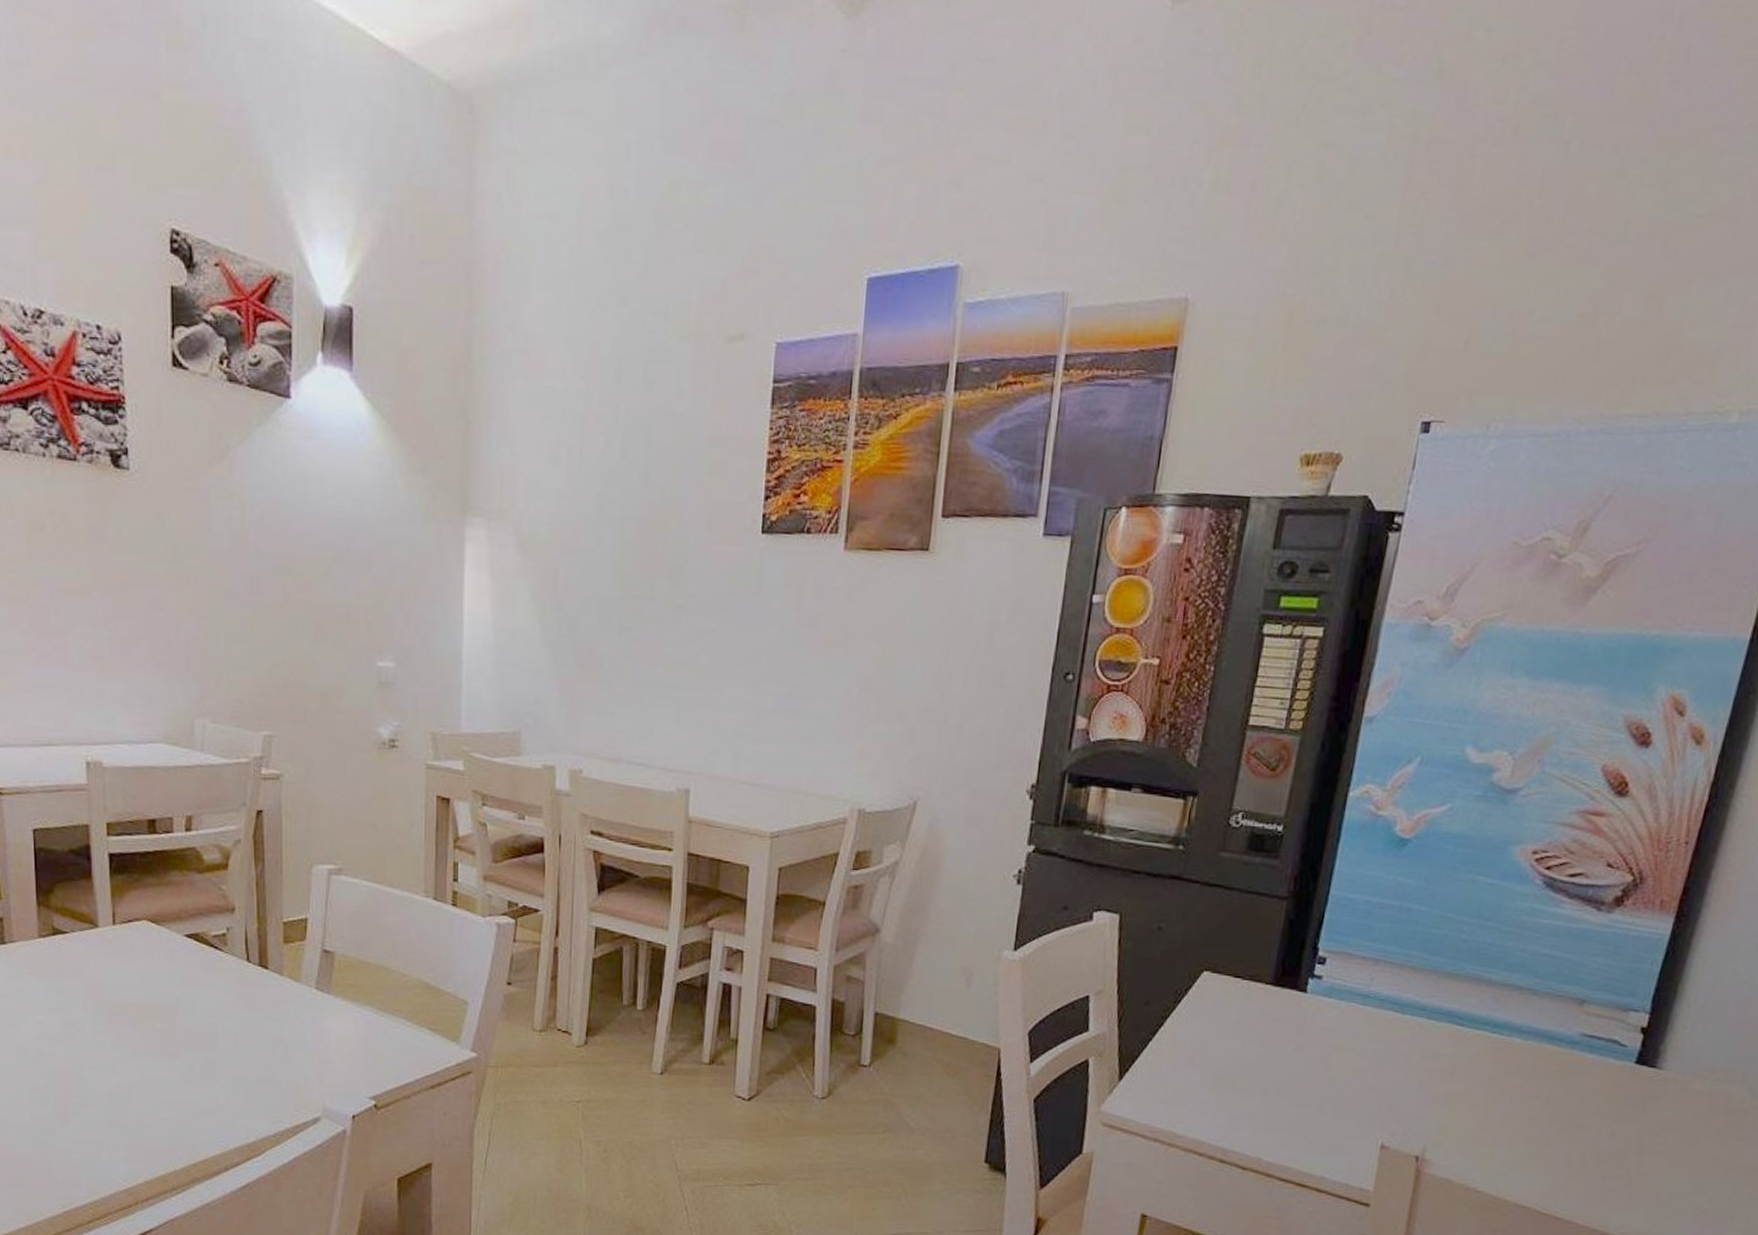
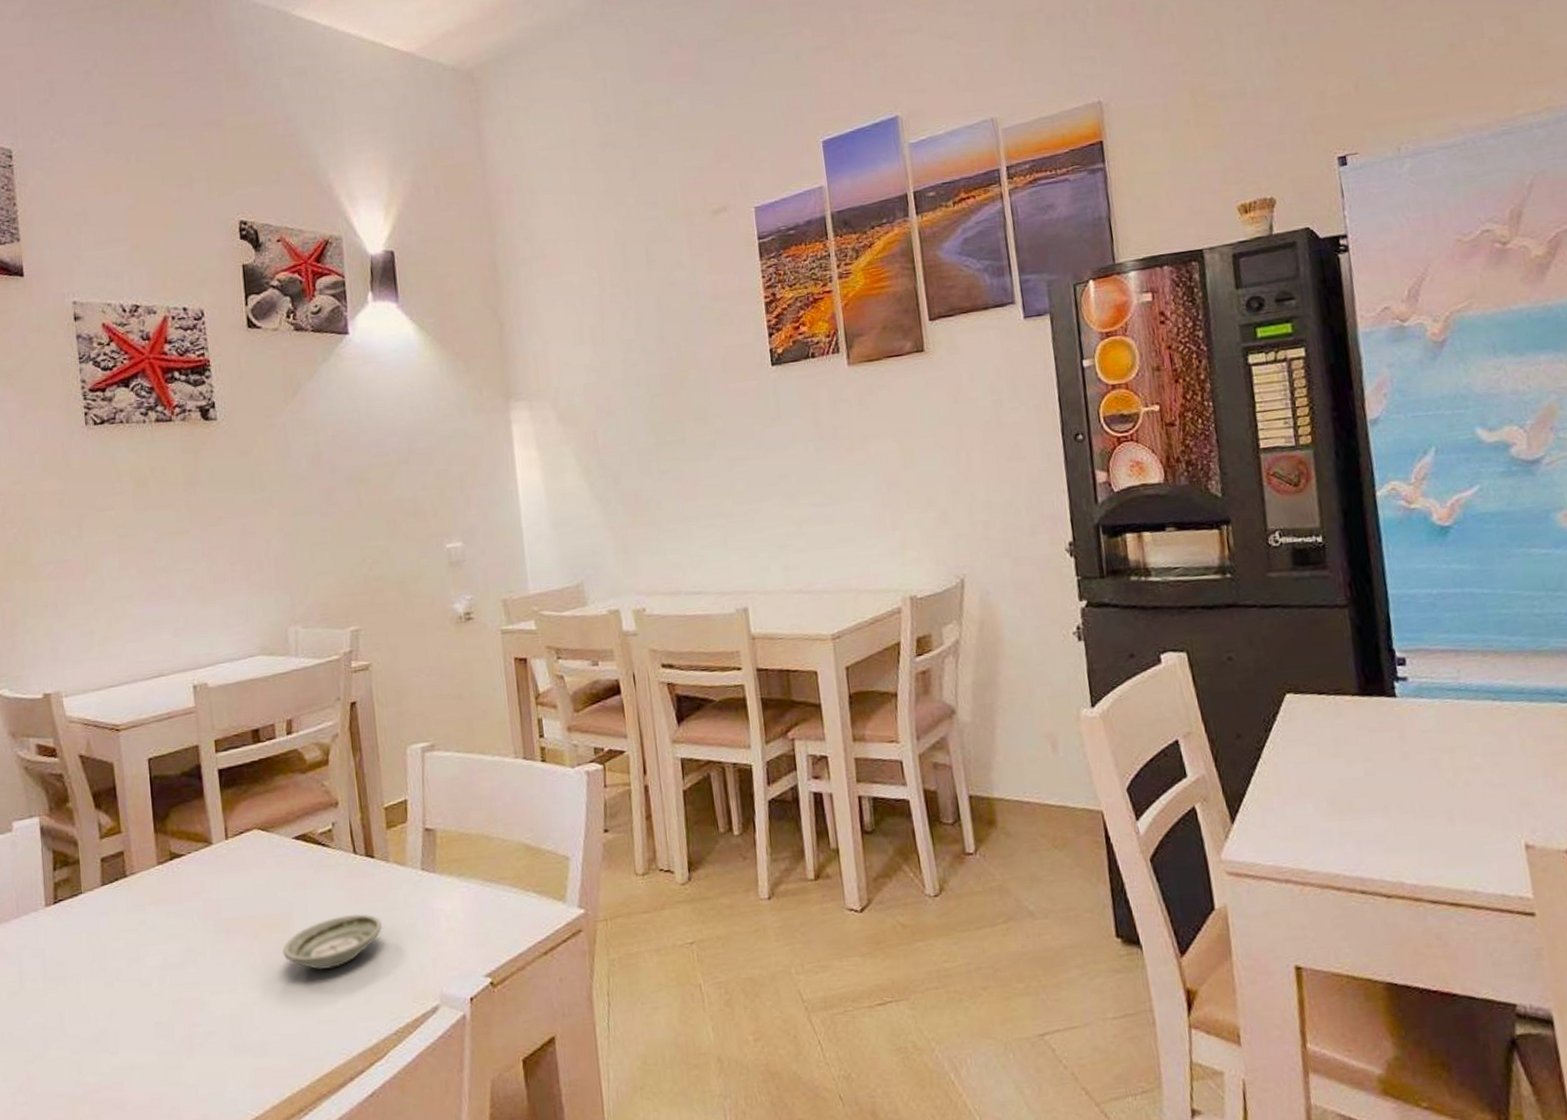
saucer: none [165,1018,271,1066] -> present [282,914,383,971]

